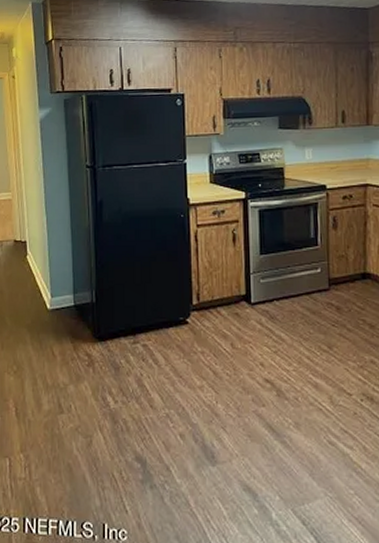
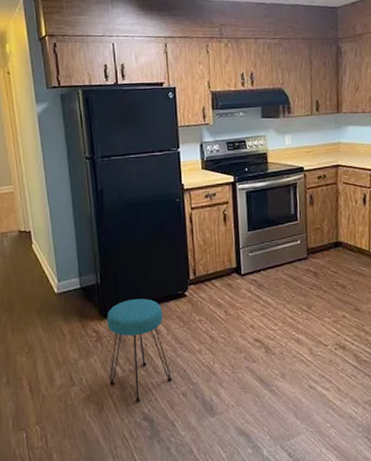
stool: none [99,322,168,439] -> present [107,298,172,402]

